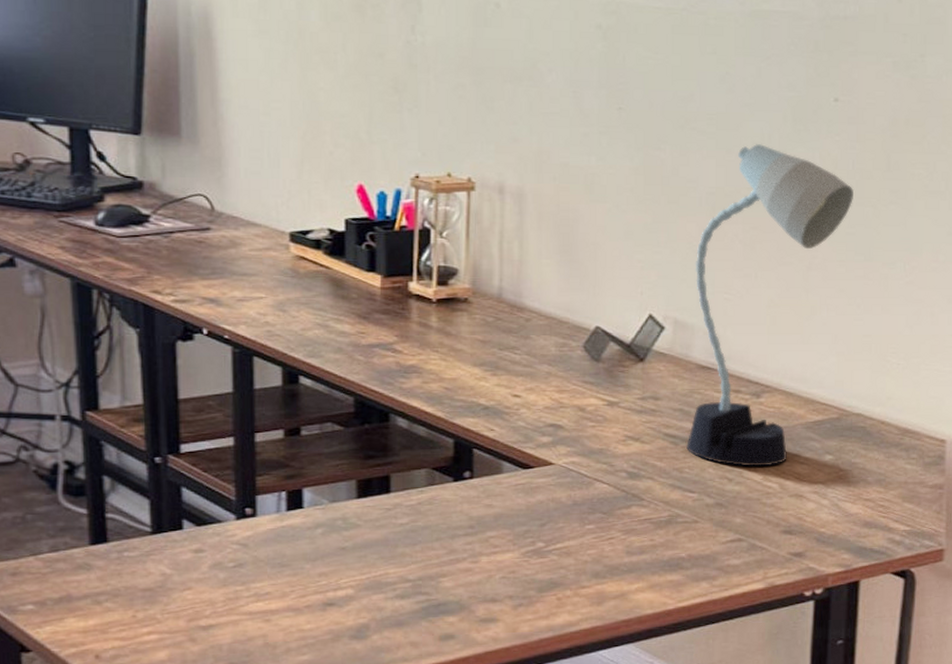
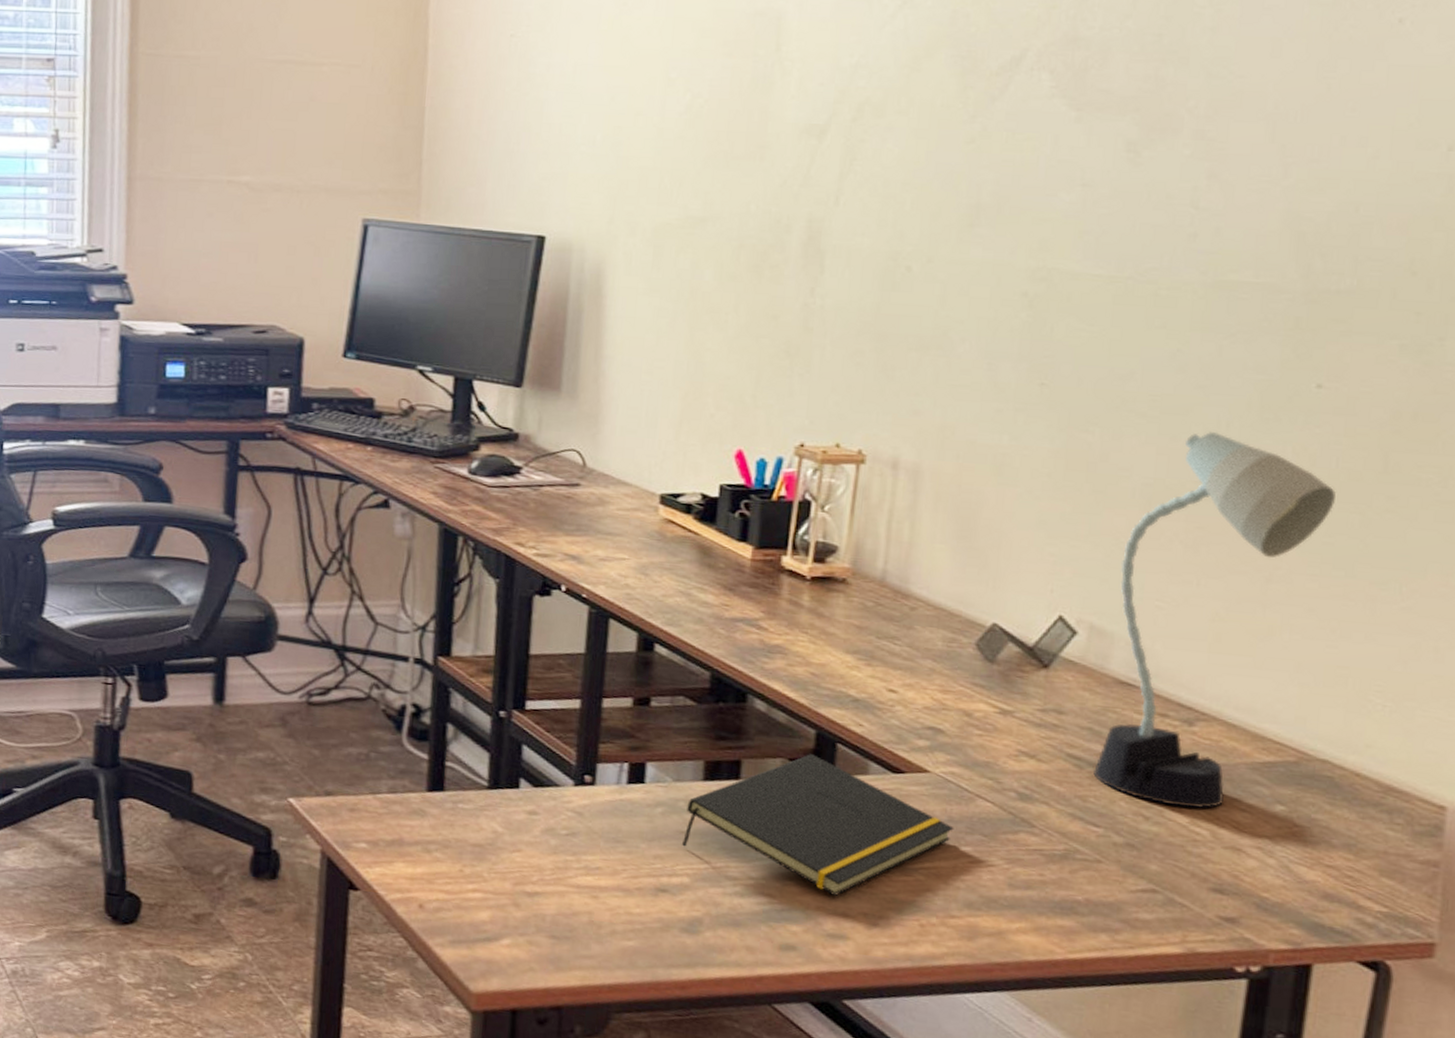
notepad: none [343,461,578,586] -> present [681,754,954,897]

